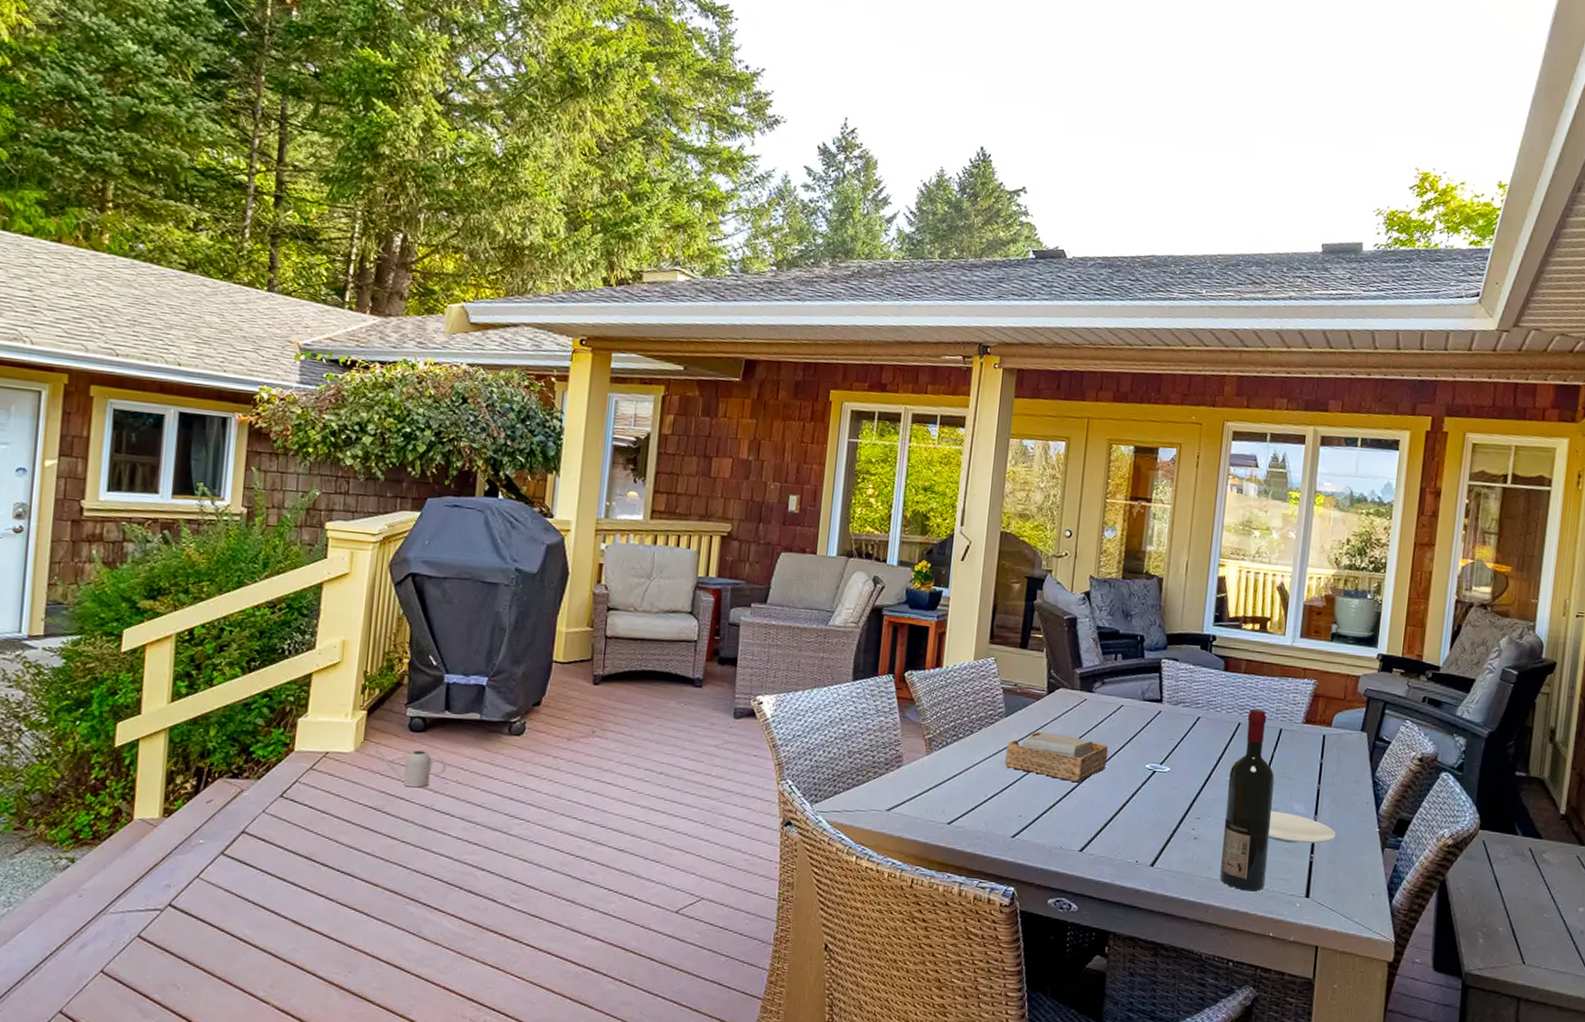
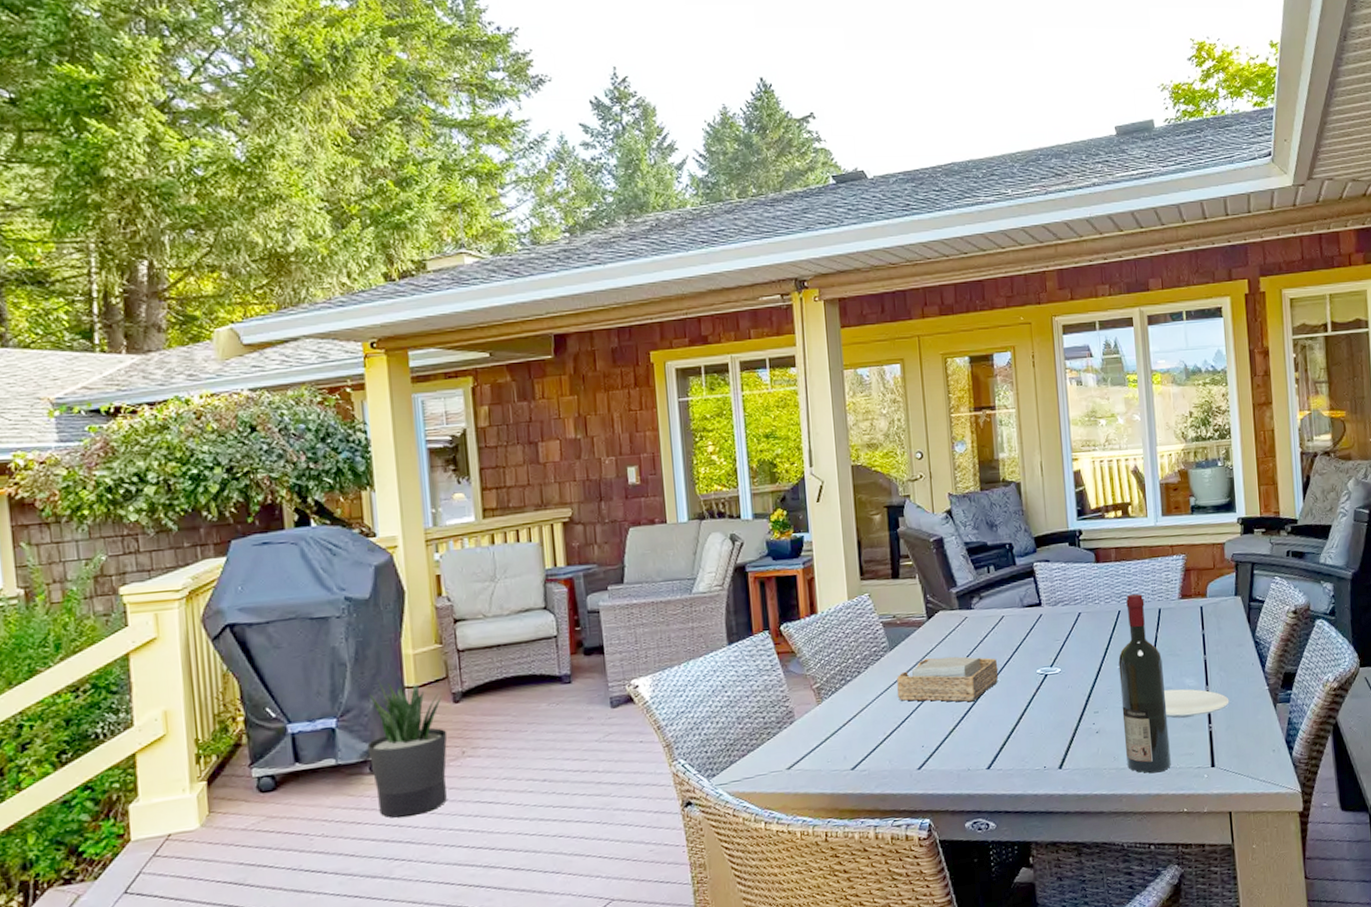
watering can: present [373,748,447,788] -> none [221,810,309,853]
planter: none [510,648,585,781] -> present [367,678,448,818]

